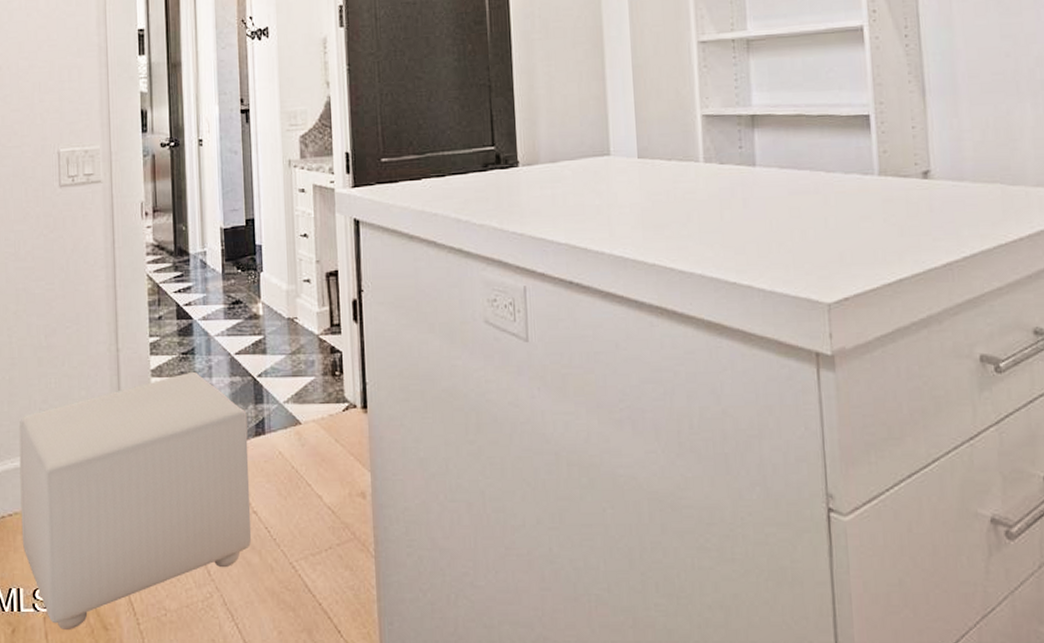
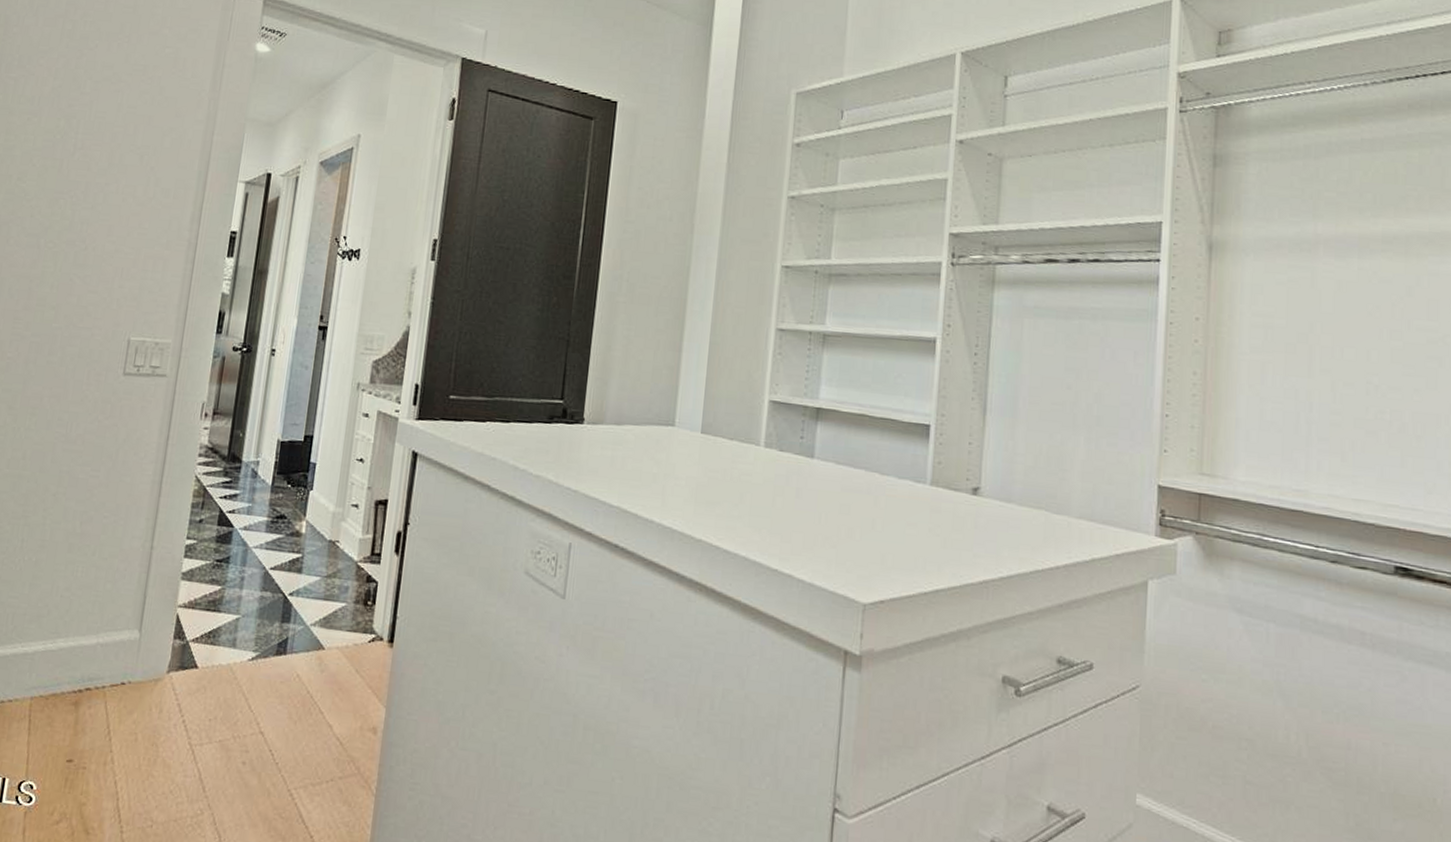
ottoman: present [18,371,252,629] -> none [17,580,271,829]

